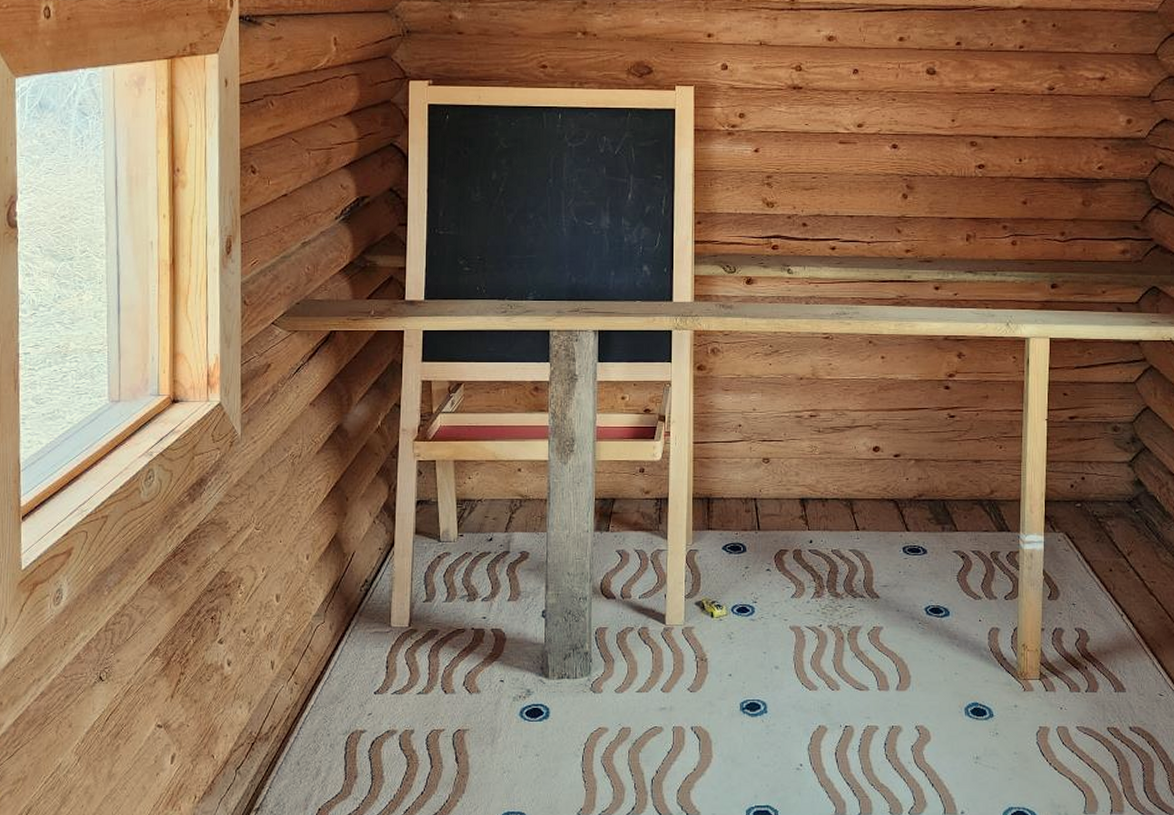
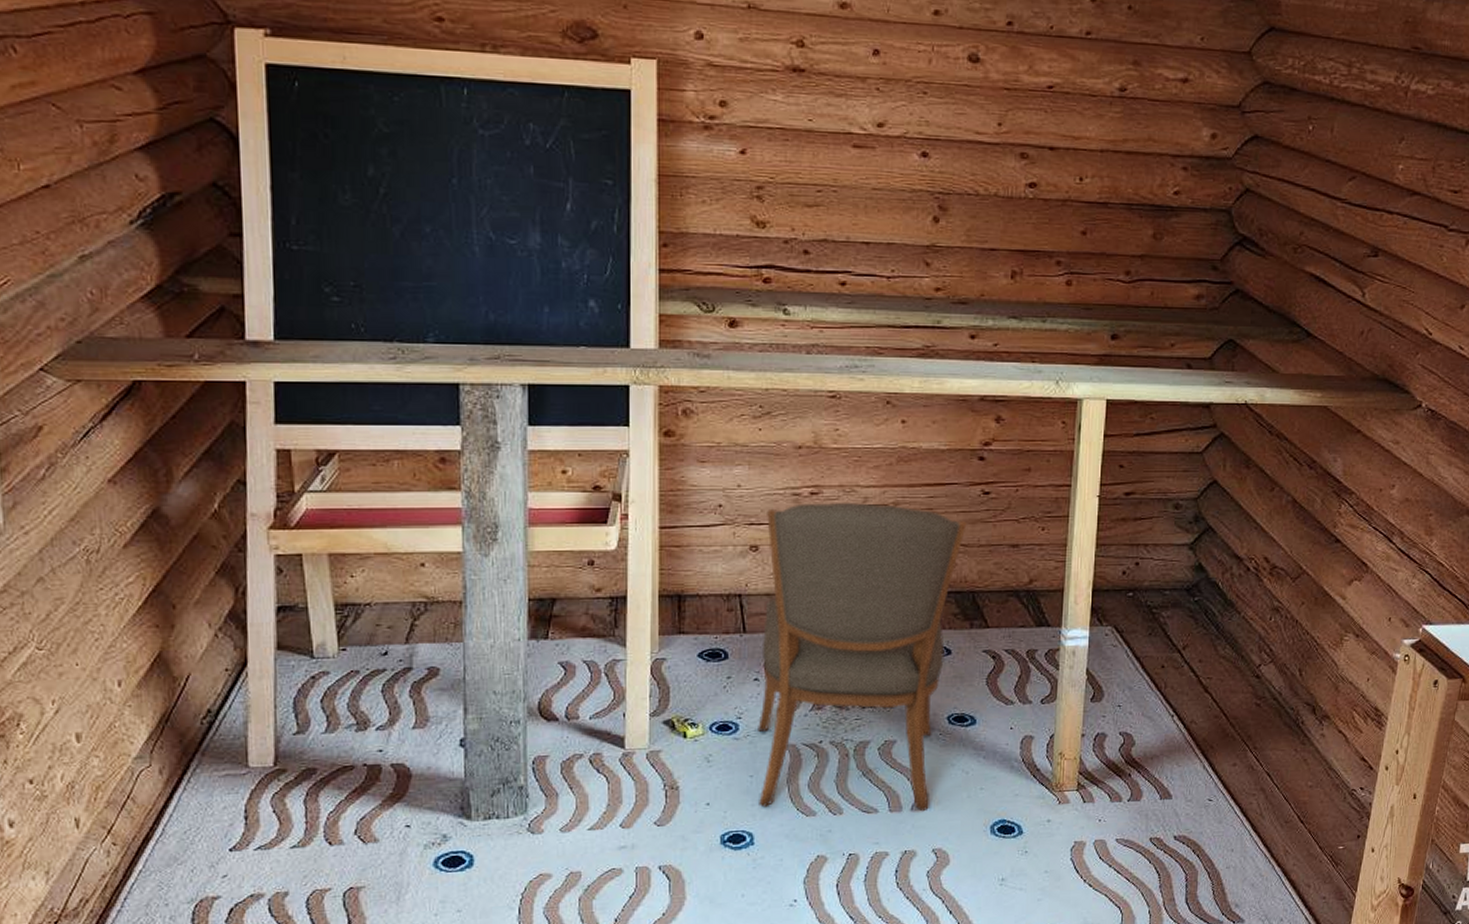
chair: none [770,424,937,692] -> present [758,503,967,812]

